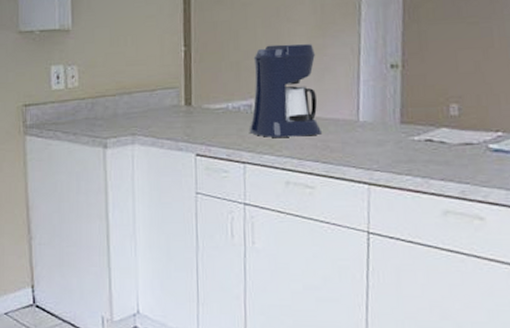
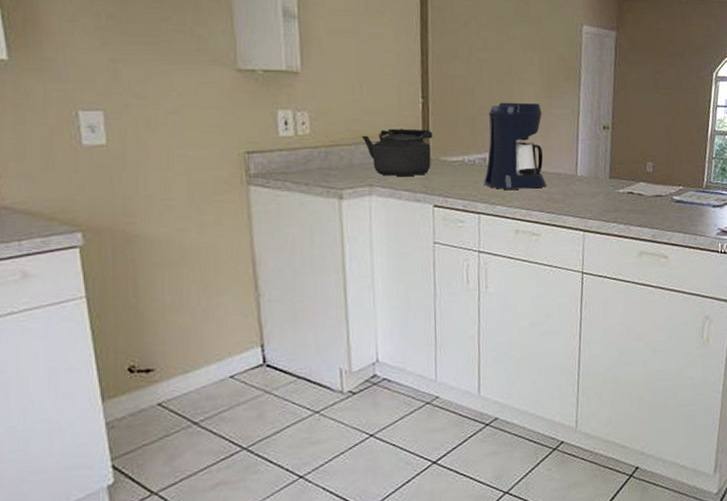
kettle: none [125,77,195,125] -> present [361,129,433,176]

